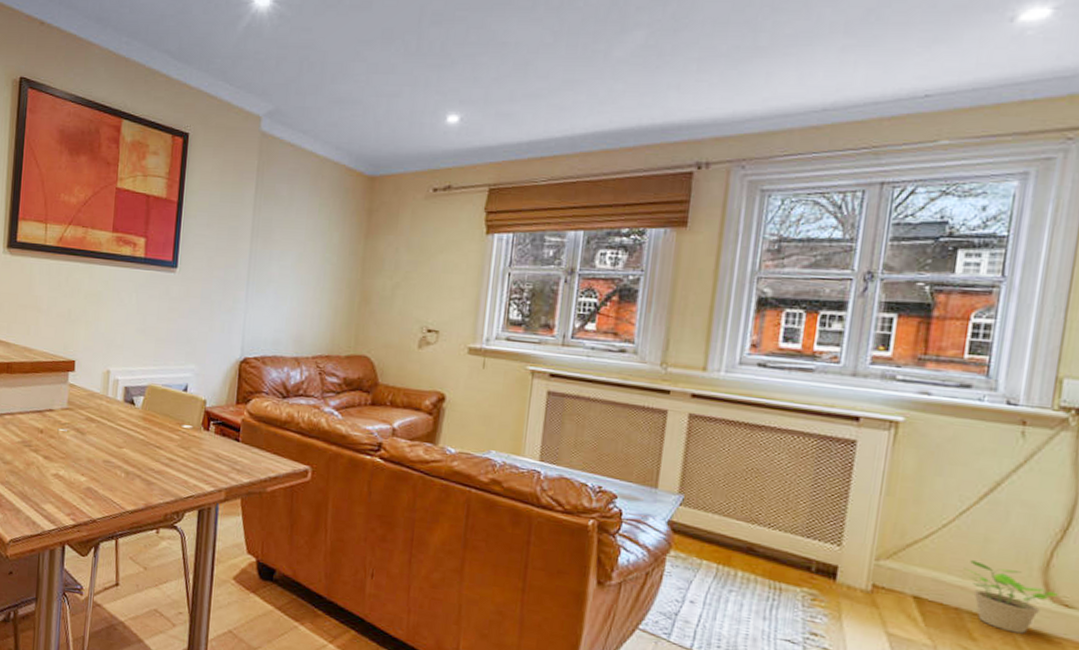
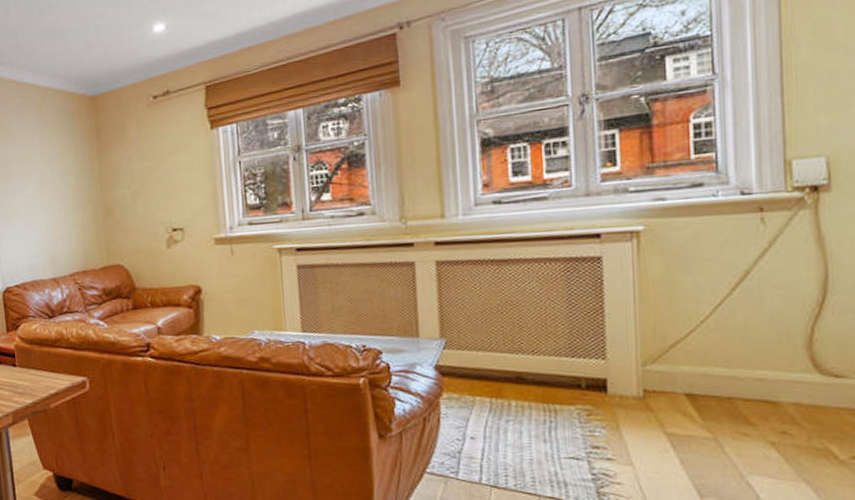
potted plant: present [964,560,1058,634] -> none [729,349,826,411]

